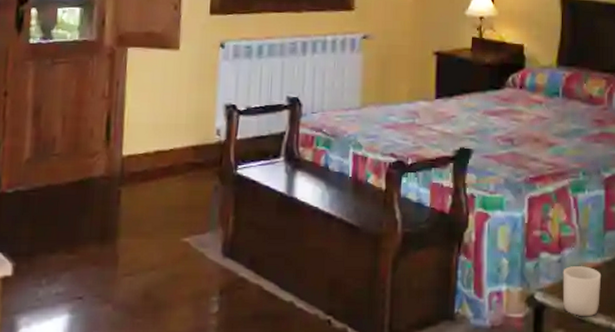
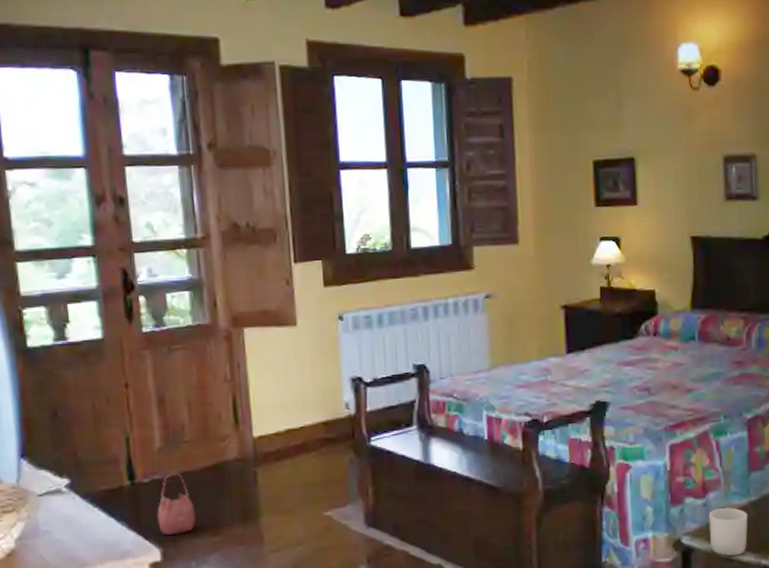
handbag: none [15,185,54,250] -> present [157,472,195,535]

